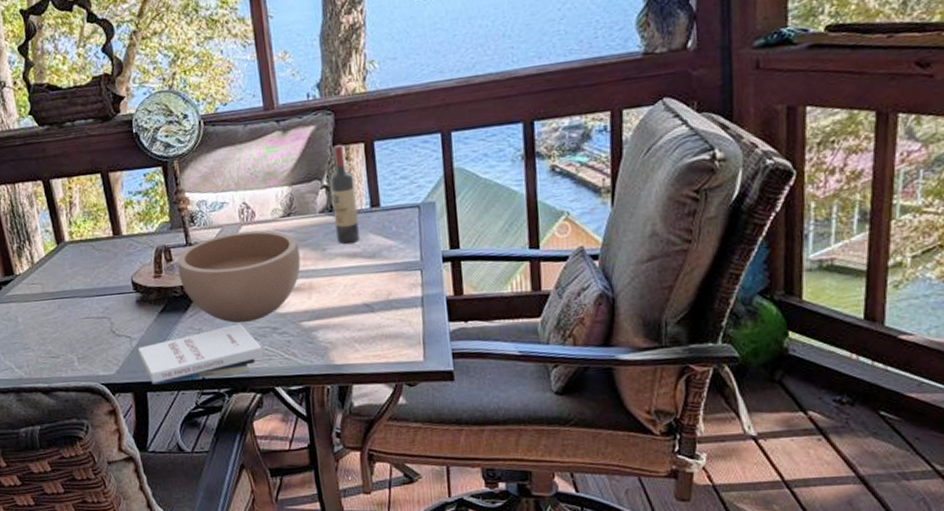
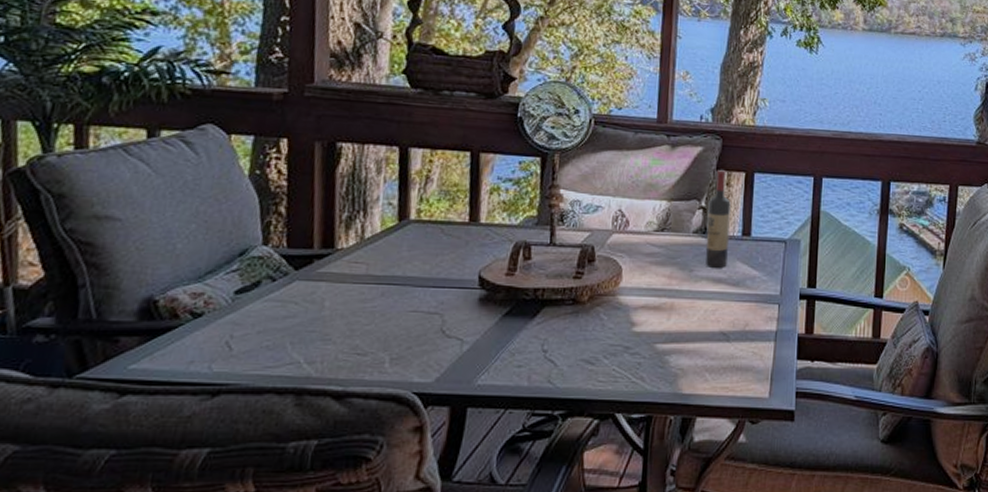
books: present [138,324,263,385] -> none [467,338,610,399]
bowl: present [177,230,301,323] -> none [534,239,667,338]

